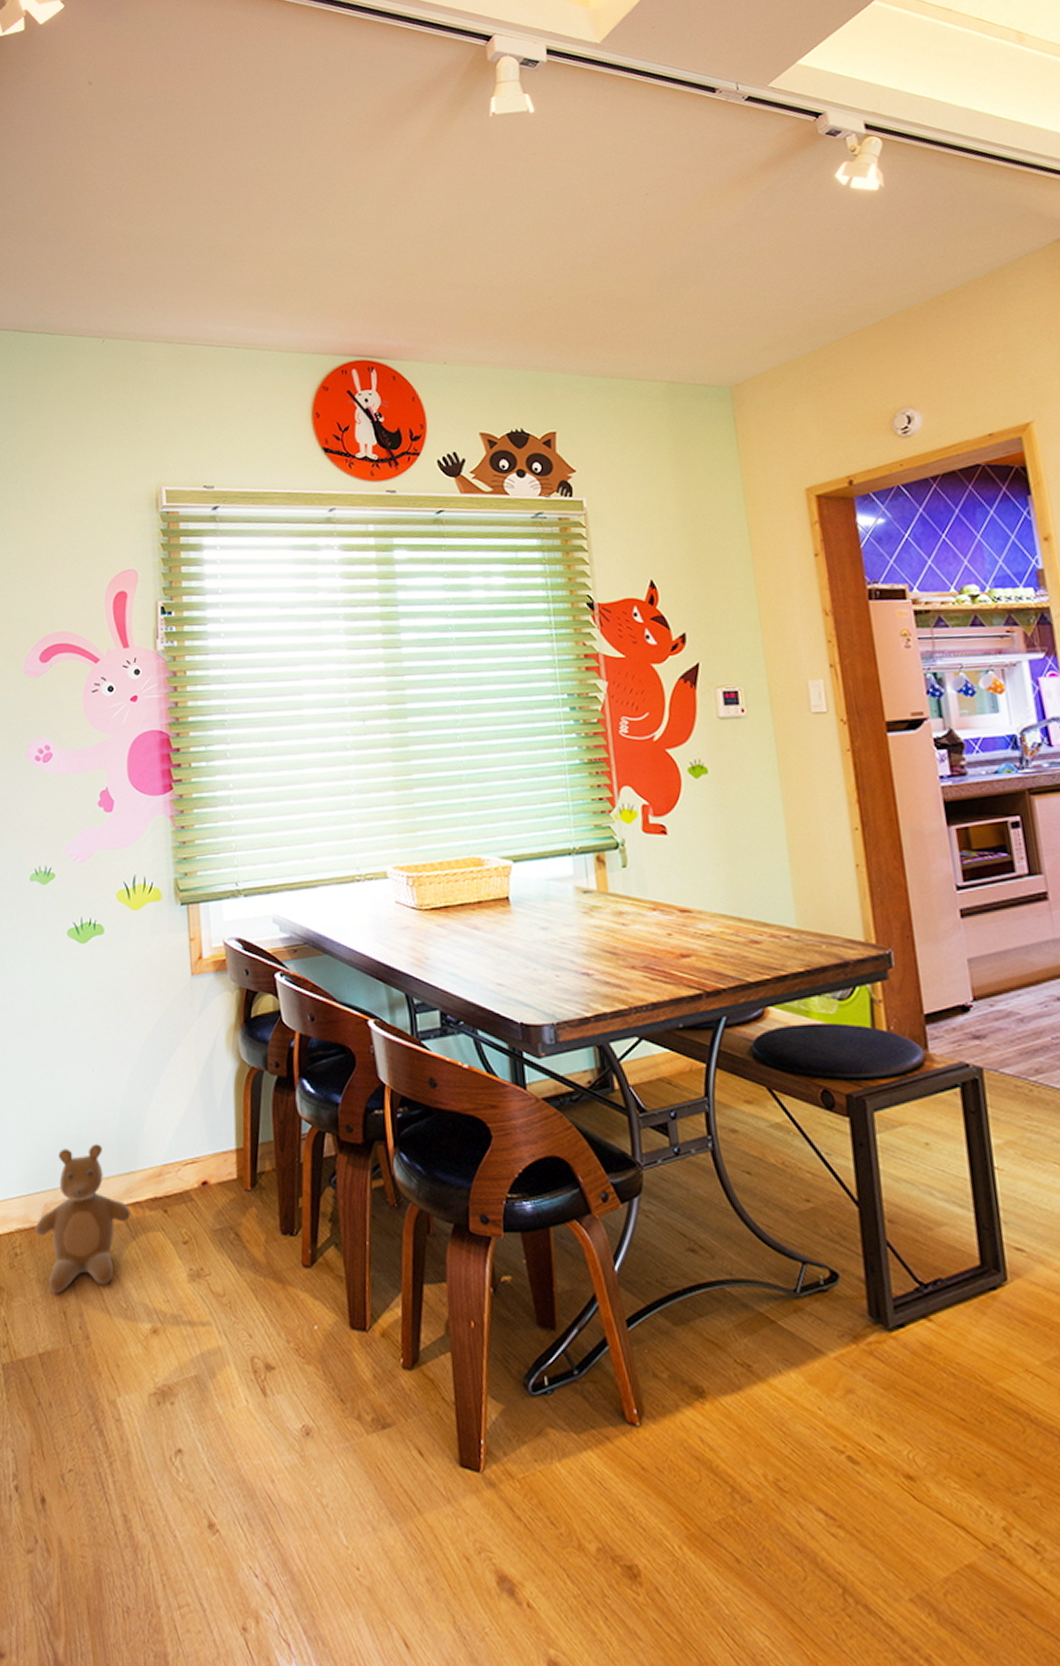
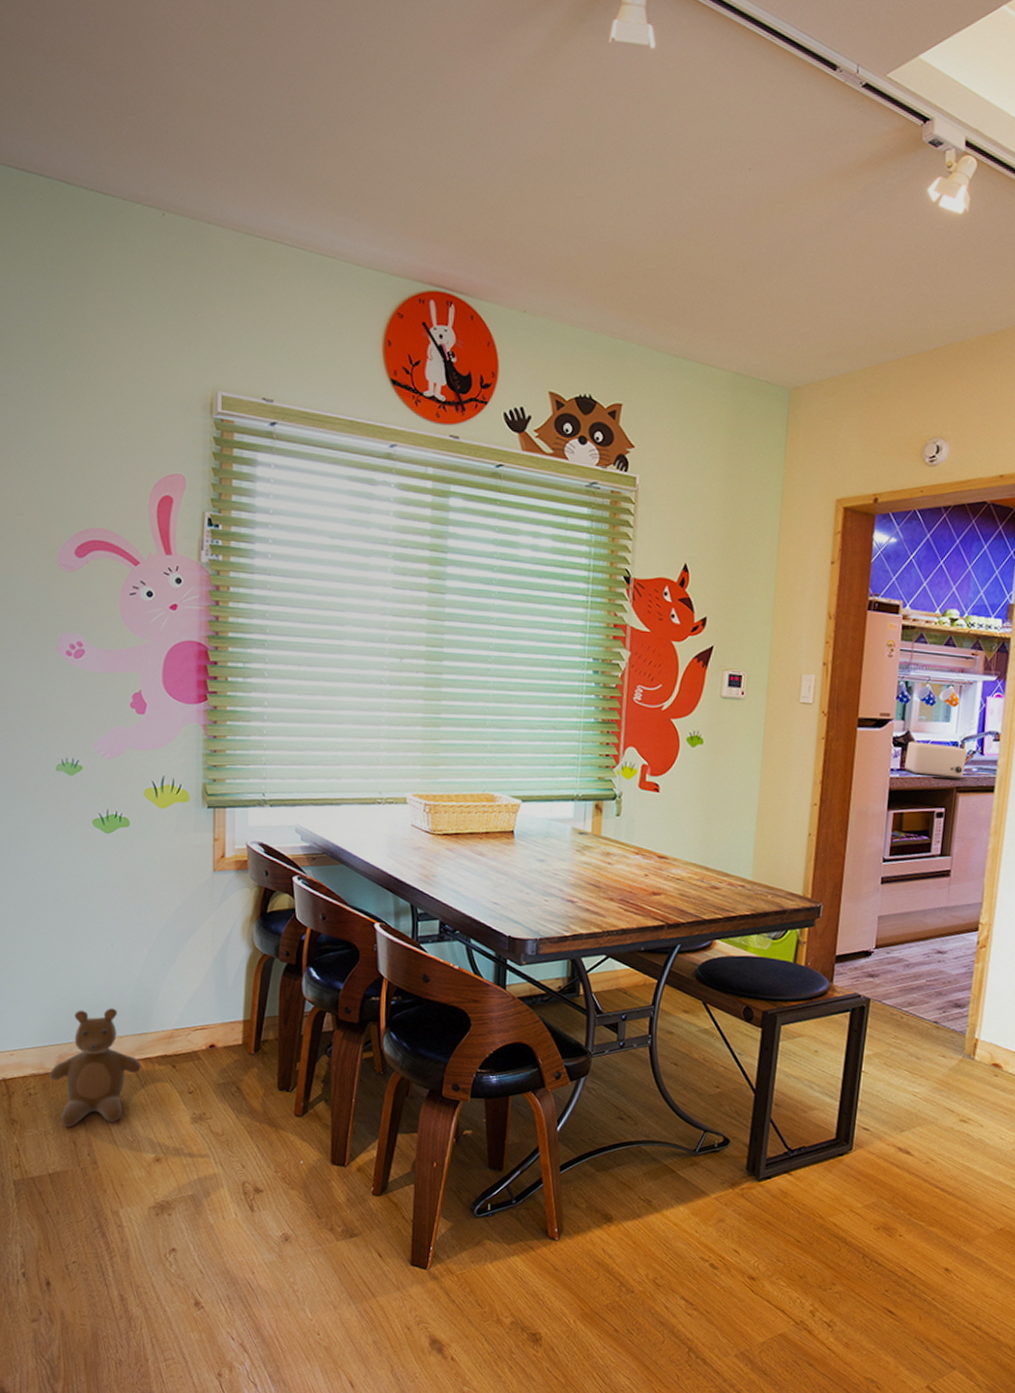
toaster: none [953,739,1033,781] -> present [904,741,968,780]

